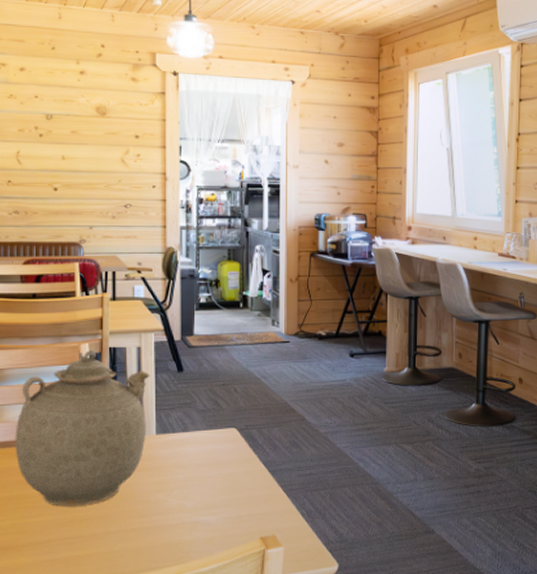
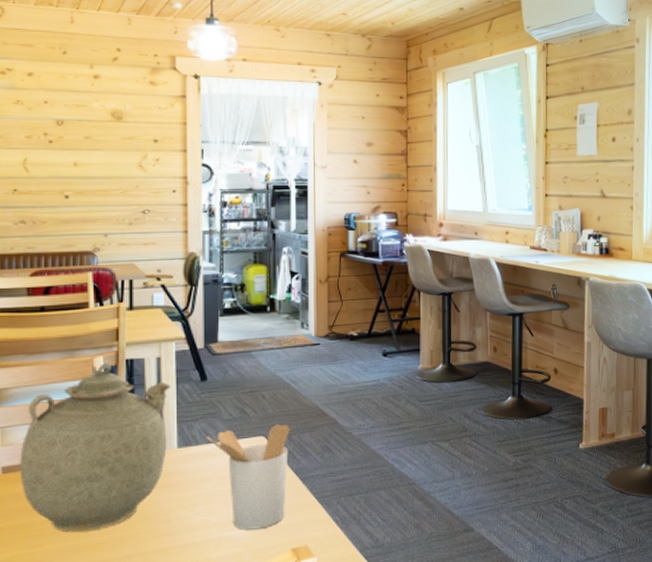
utensil holder: none [183,417,260,516] -> present [207,424,290,530]

